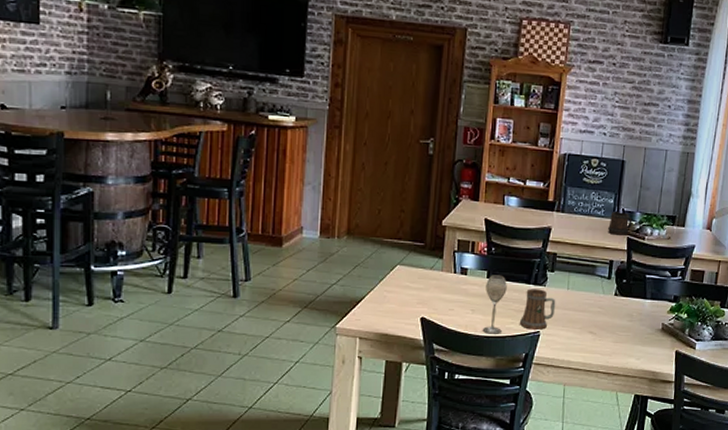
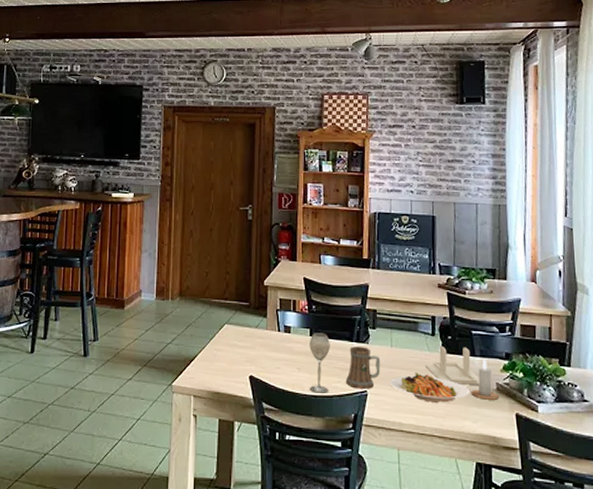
salad: none [562,314,638,342] -> present [389,373,471,403]
napkin holder: none [598,290,648,325] -> present [425,347,480,385]
beer mug: present [608,212,633,235] -> none [426,267,450,290]
candle: none [638,300,663,339] -> present [471,358,499,400]

